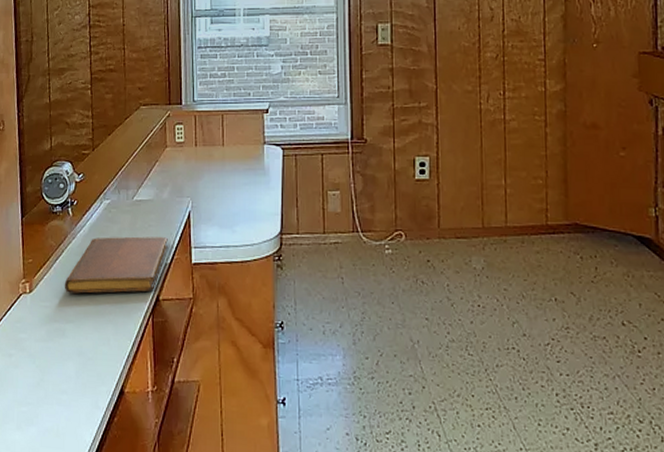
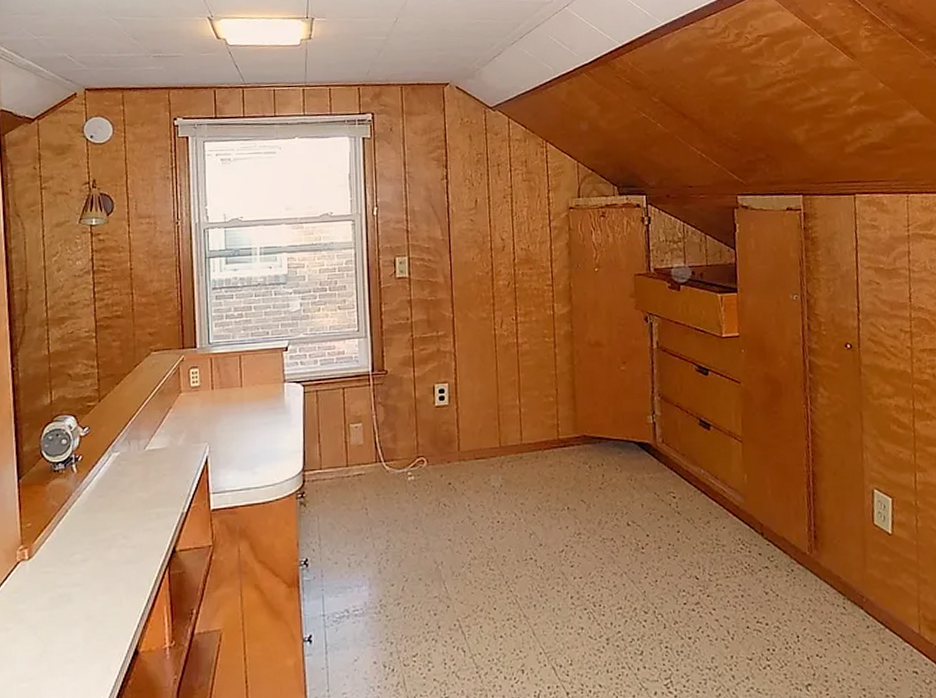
notebook: present [64,236,168,294] -> none [68,486,184,555]

